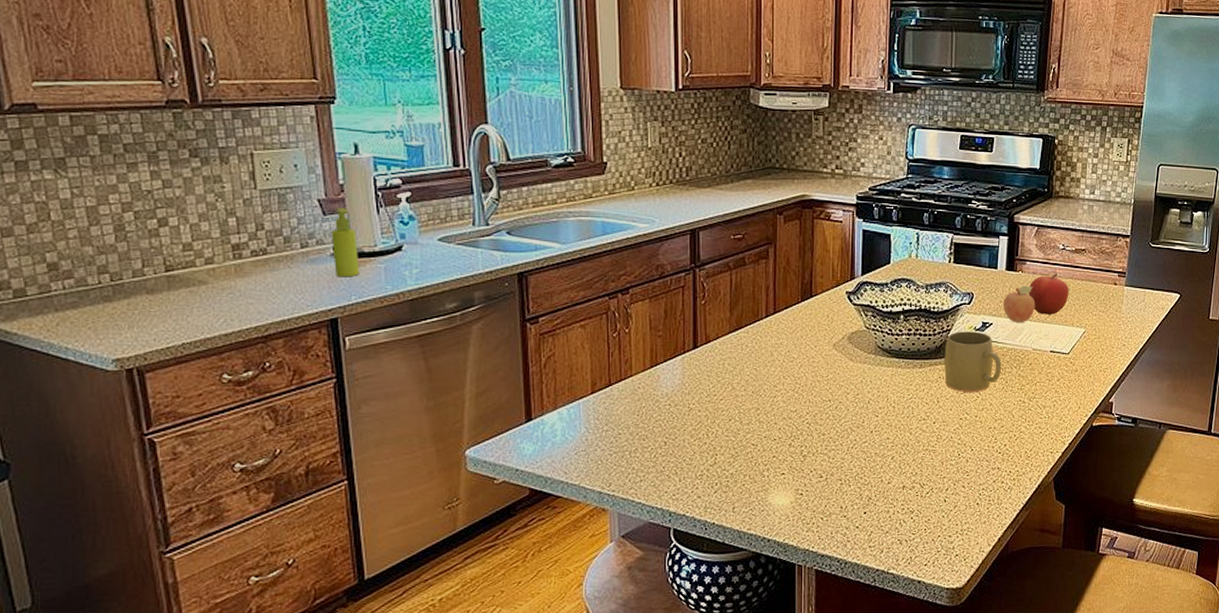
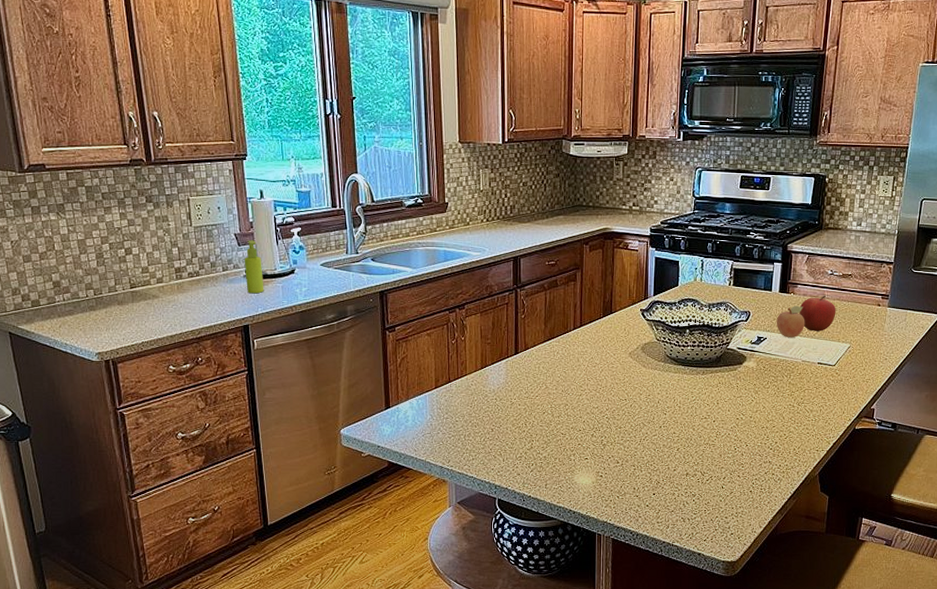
mug: present [944,331,1002,392] -> none [723,344,774,396]

